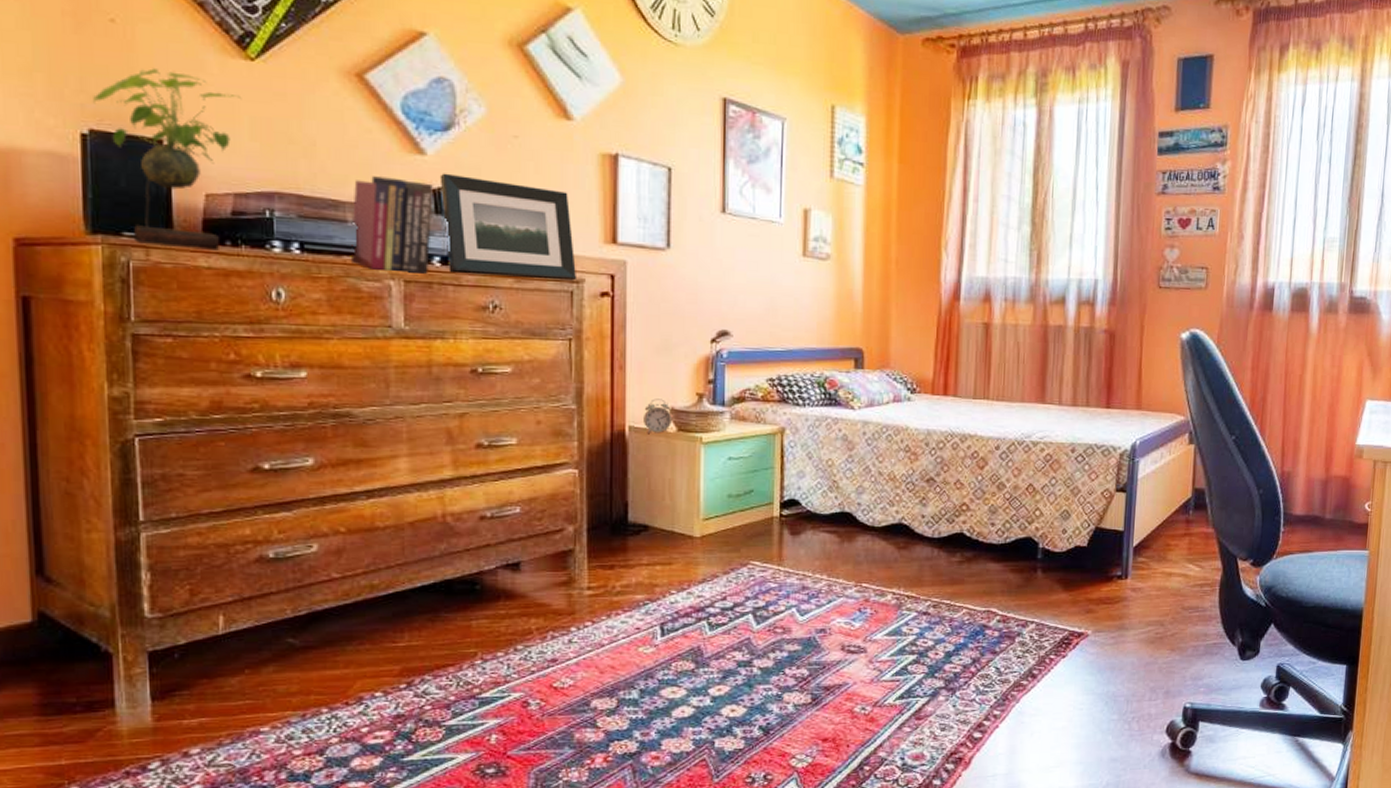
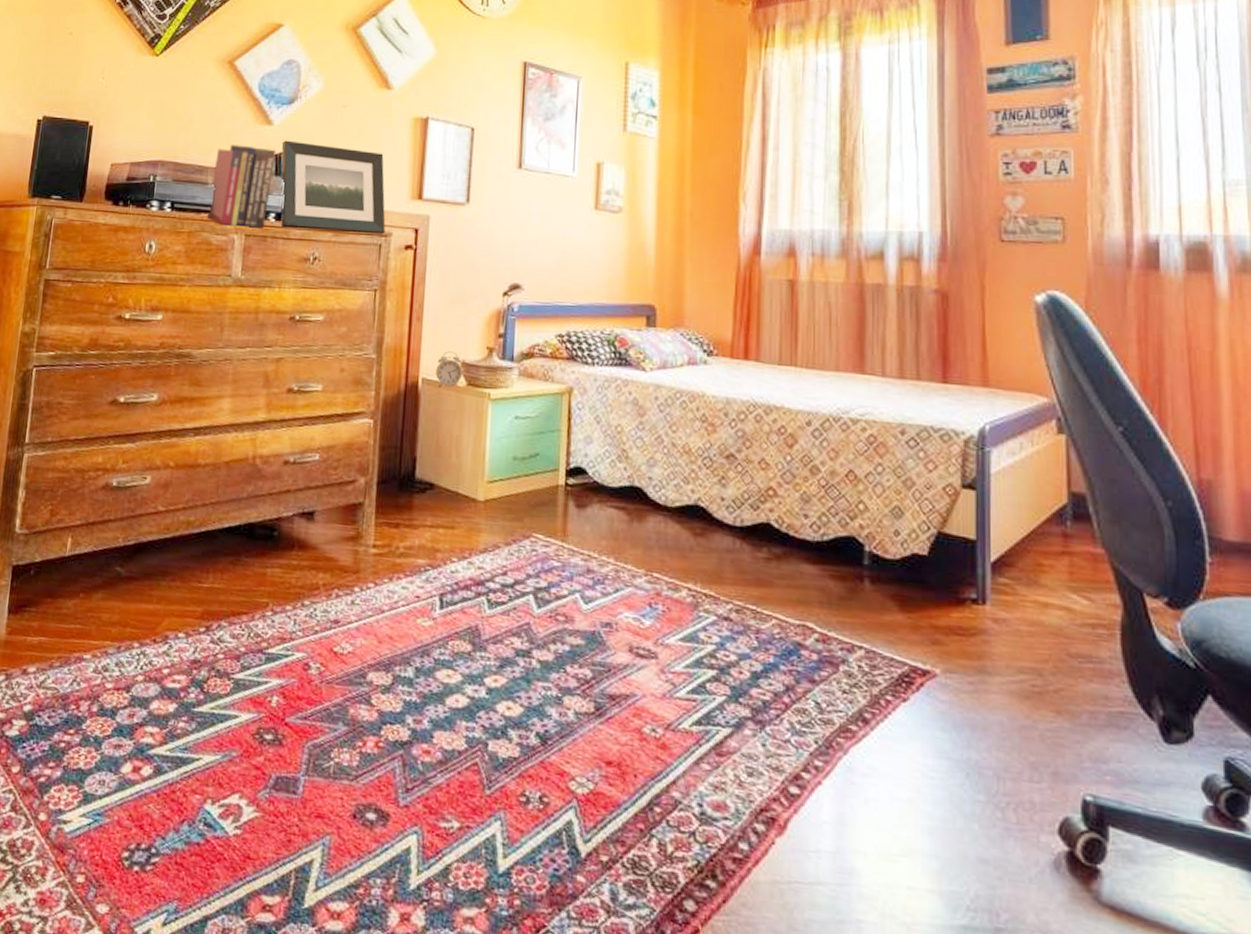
plant: present [93,68,242,251] -> none [49,67,146,211]

